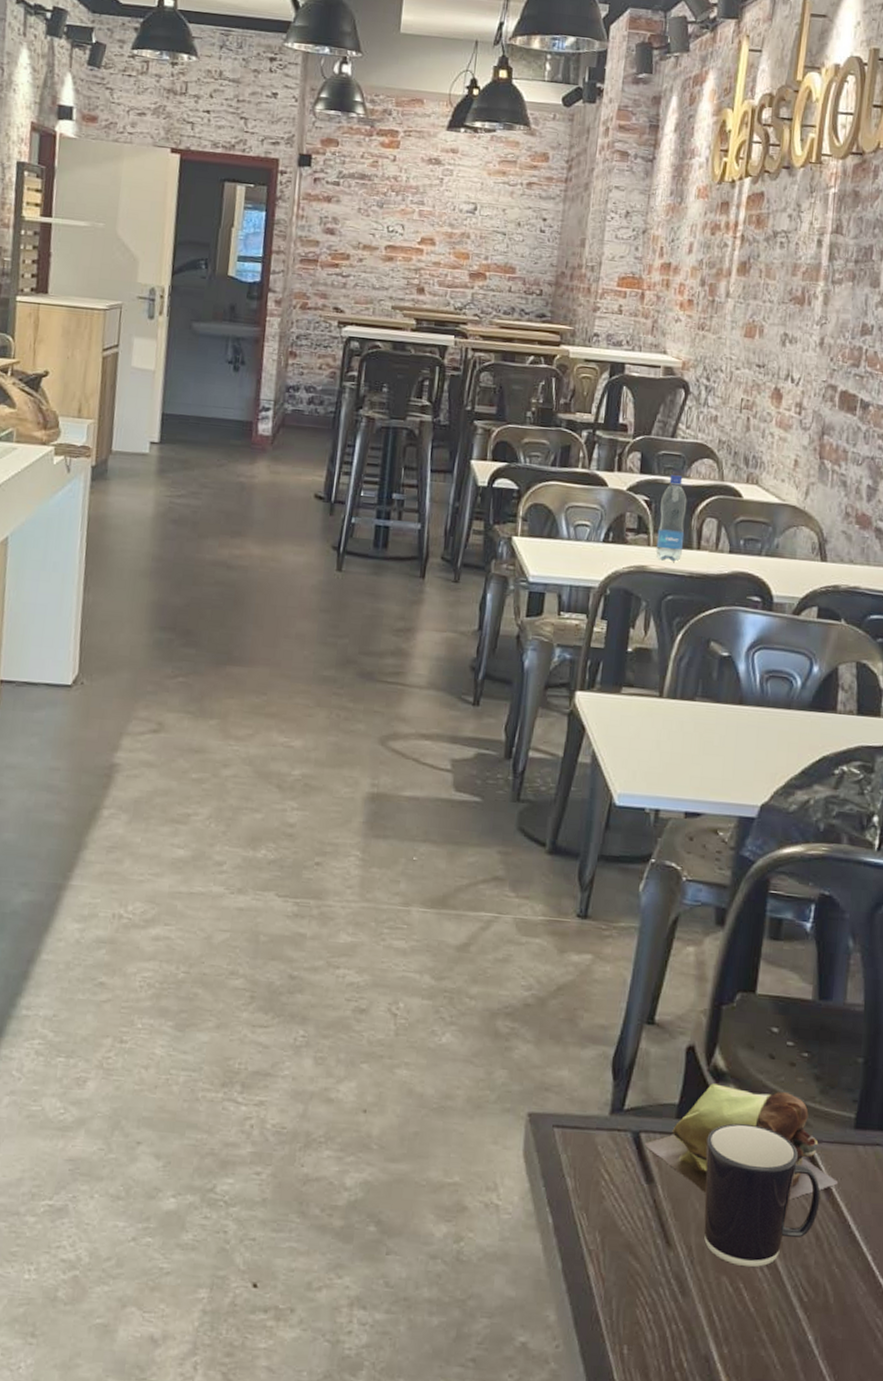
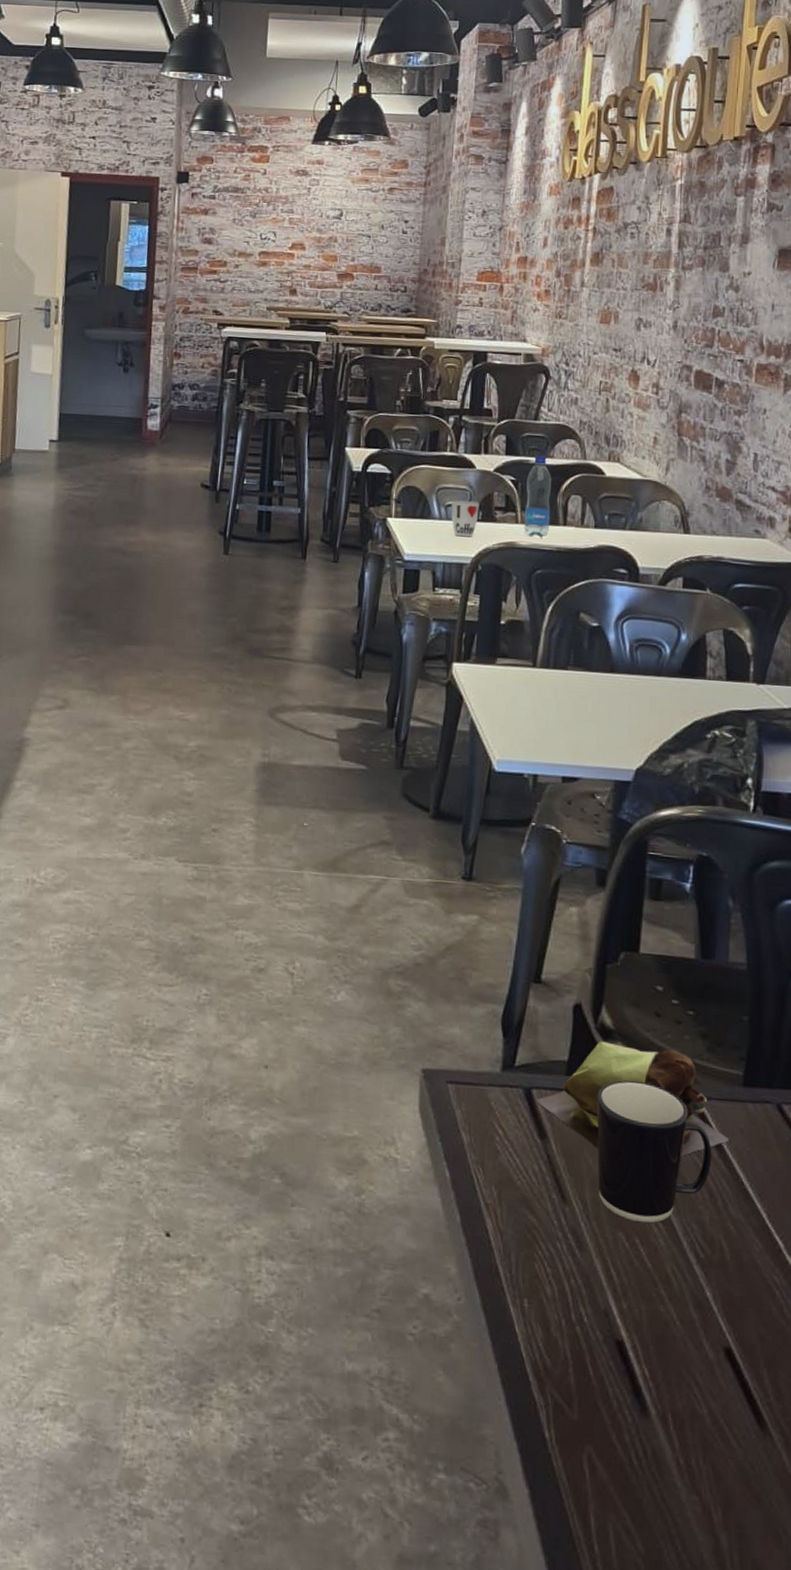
cup: none [580,519,611,559] -> present [450,500,480,537]

